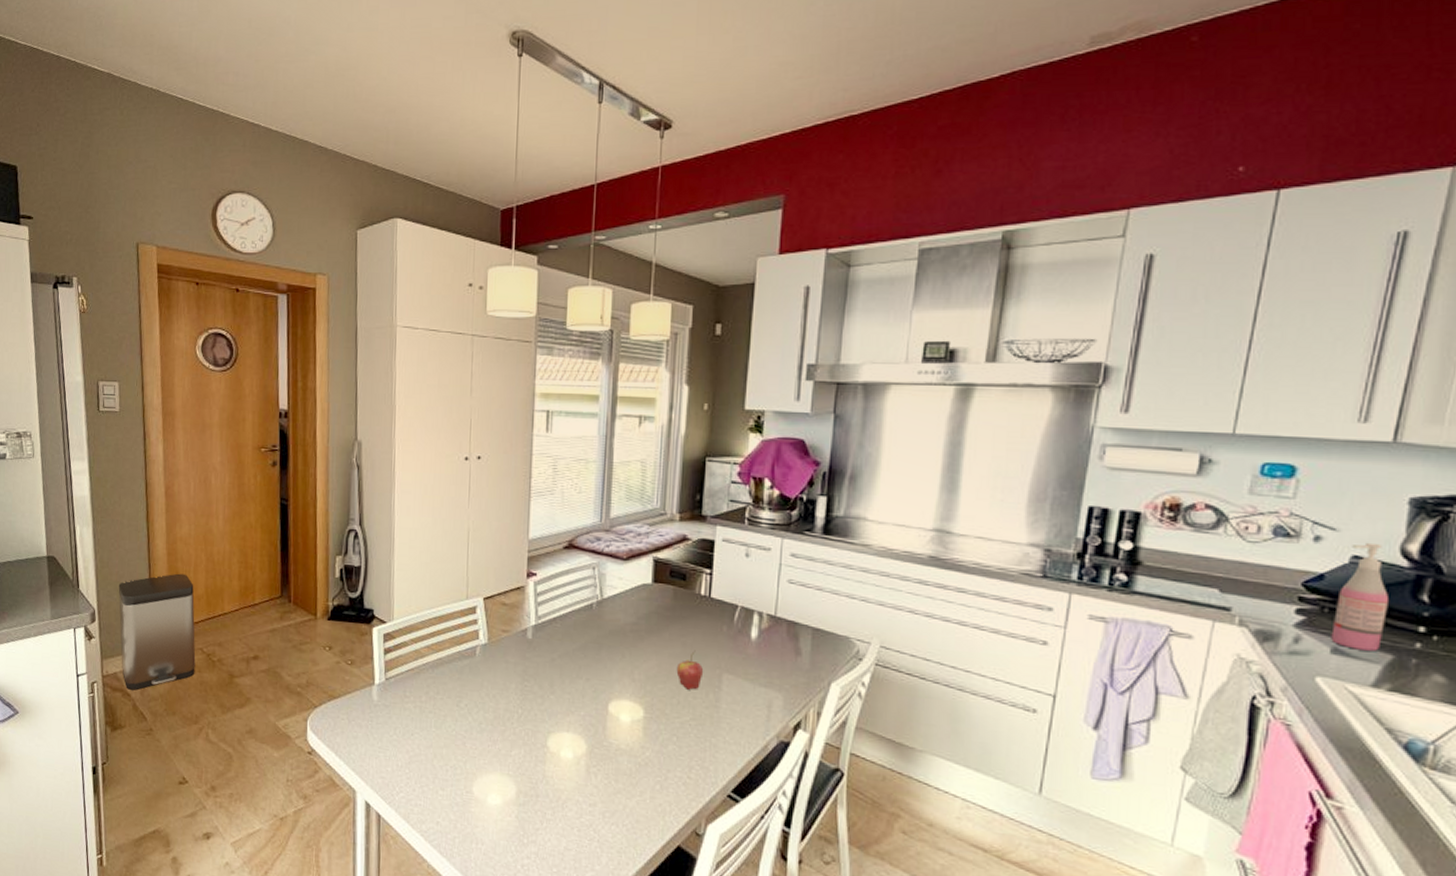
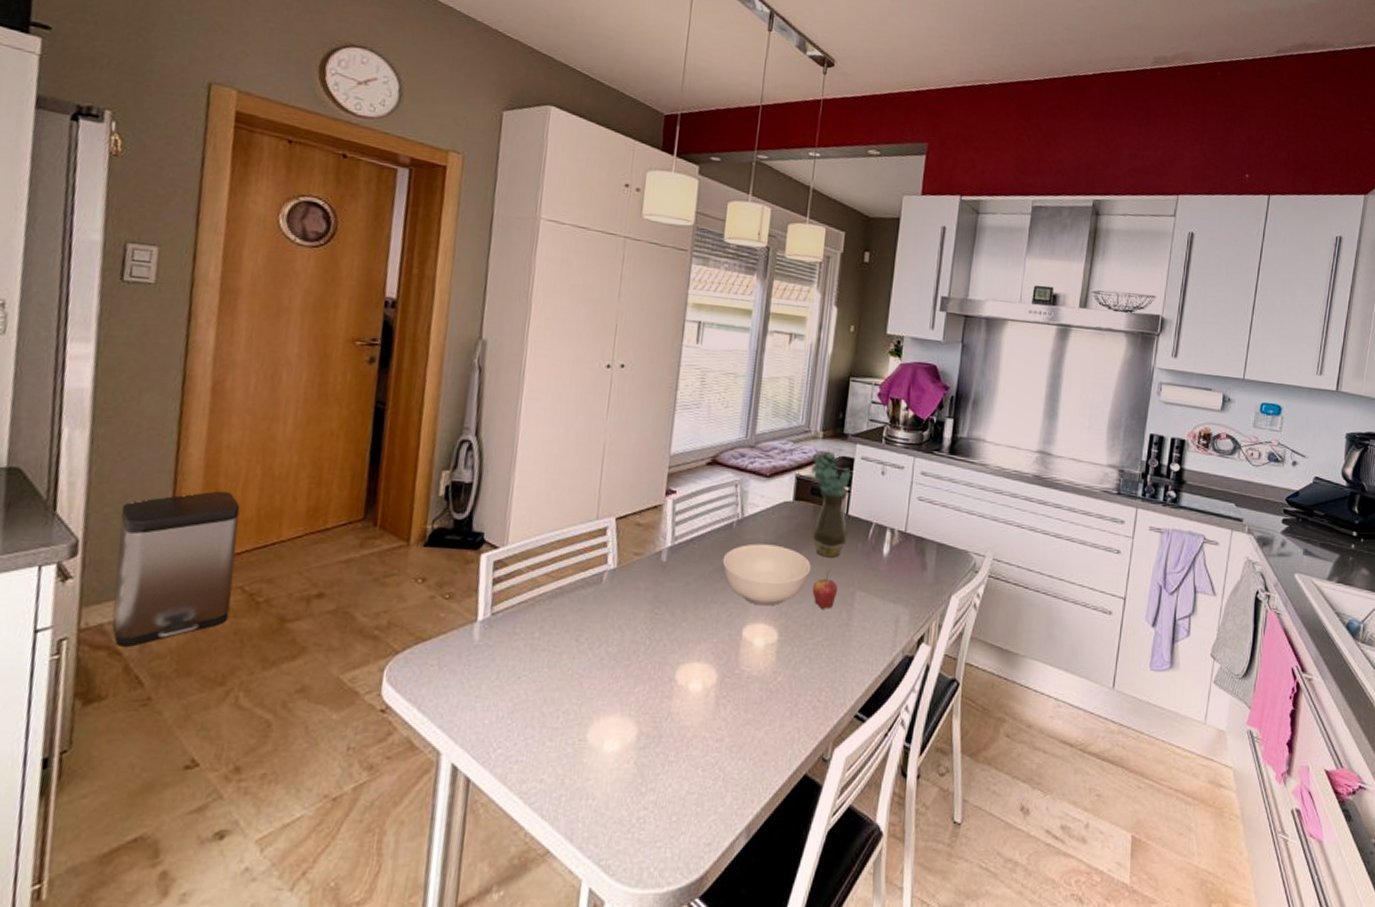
bowl: none [585,624,674,684] -> present [722,543,812,606]
vase: none [669,530,712,640] -> present [811,447,851,558]
soap dispenser: present [1331,542,1388,651] -> none [1303,467,1336,552]

